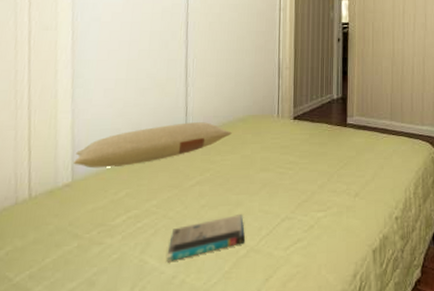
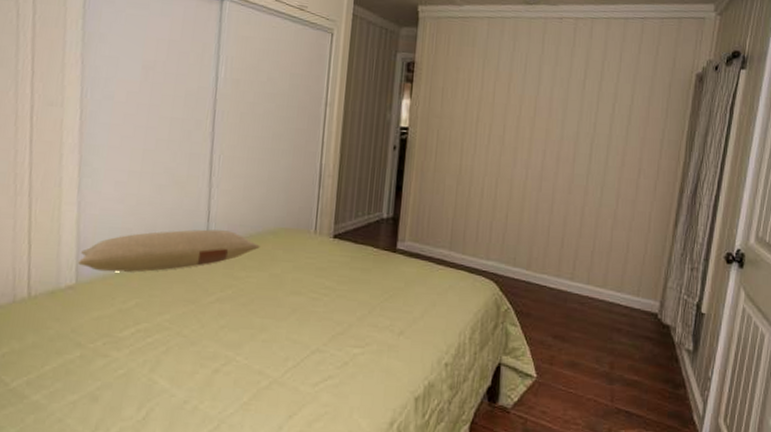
book: present [166,214,245,262] -> none [178,340,269,384]

